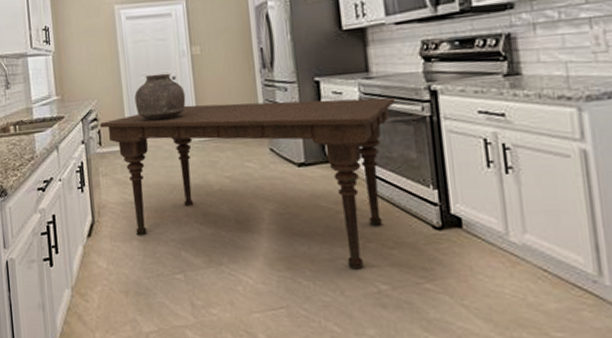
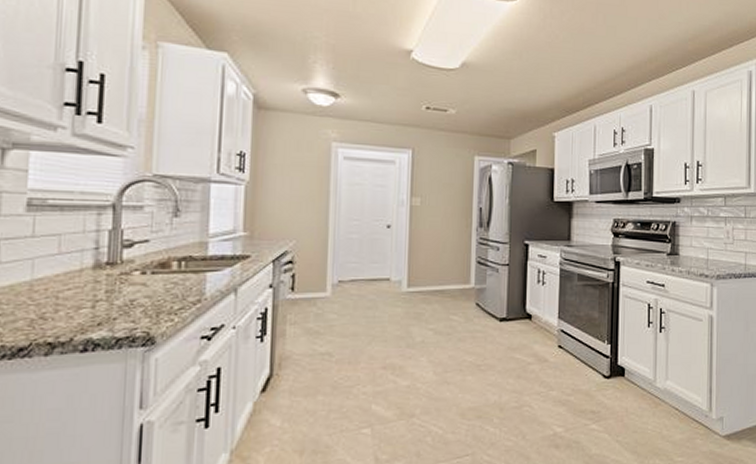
dining table: present [99,97,395,269] -> none [294,255,587,415]
ceramic pot: present [134,73,186,121] -> none [341,220,399,269]

